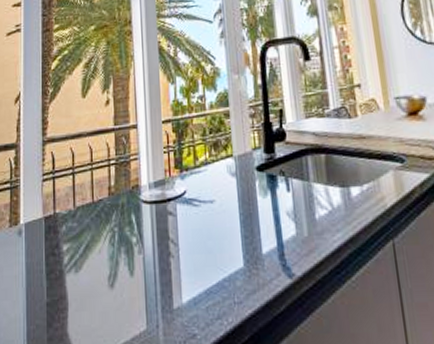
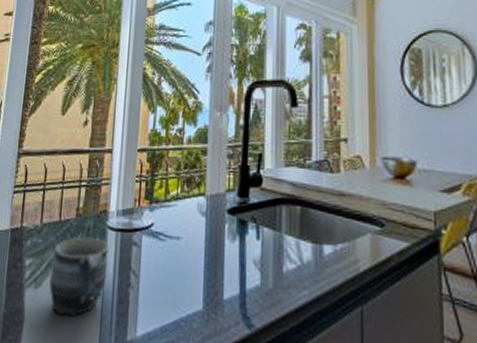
mug: none [90,213,146,295] -> present [49,236,110,317]

